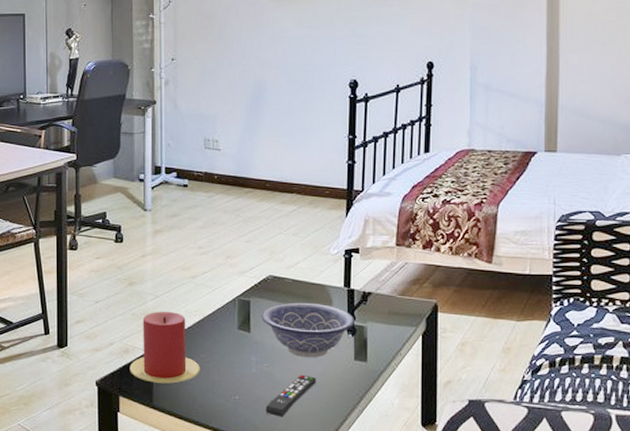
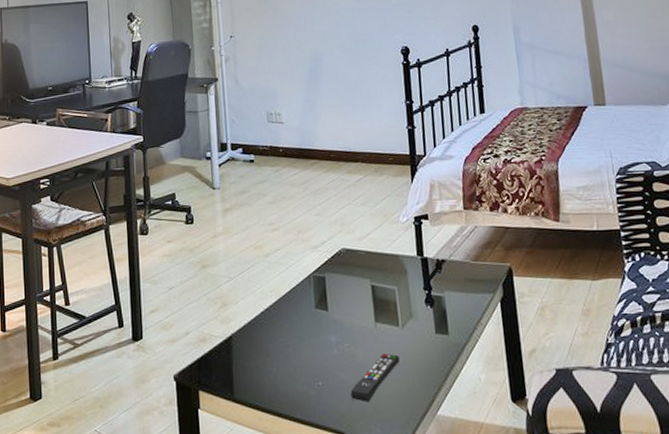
candle: present [130,311,200,384] -> none [208,293,281,373]
decorative bowl: present [261,302,354,358] -> none [337,274,432,335]

